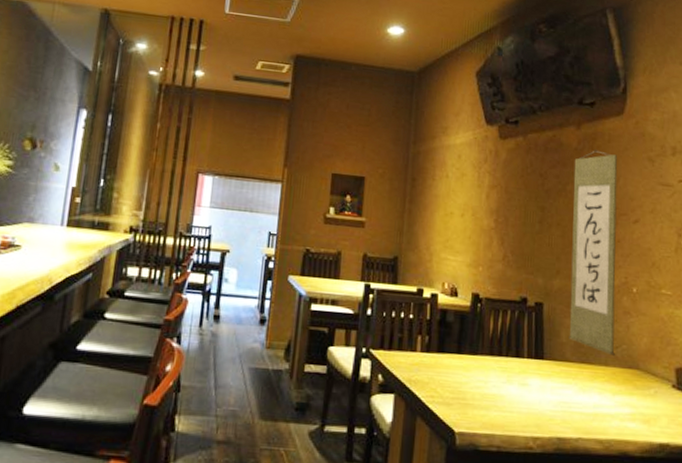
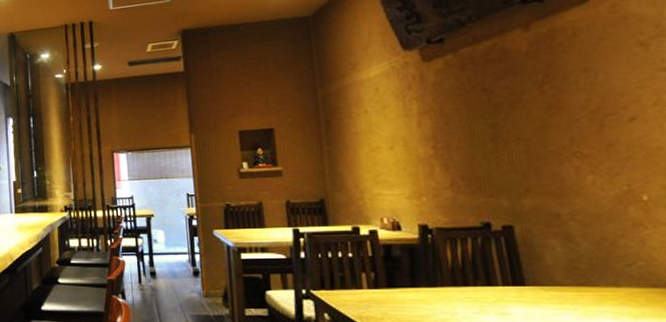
wall scroll: present [569,150,618,356] -> none [527,48,628,275]

